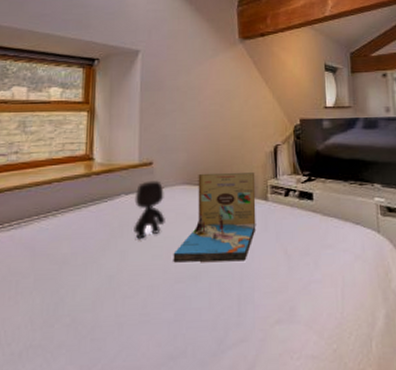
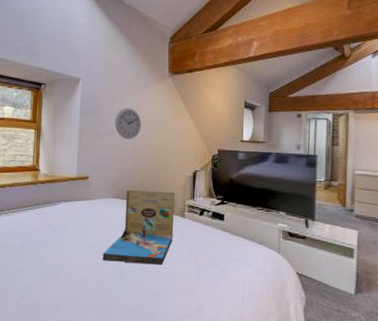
stuffed toy: present [134,180,165,239] -> none [71,192,97,239]
wall clock: none [181,80,212,116] -> present [114,108,142,140]

